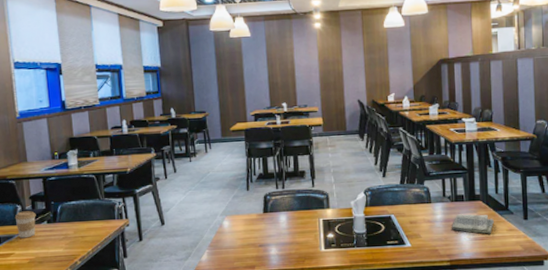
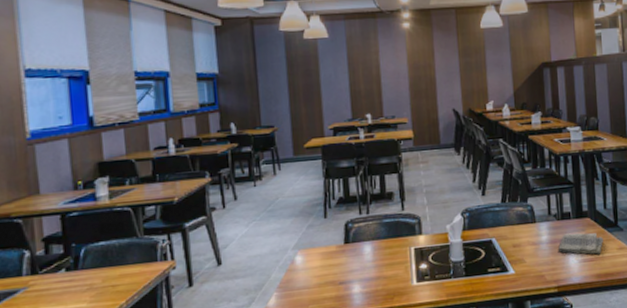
coffee cup: present [14,211,36,239] -> none [20,256,51,293]

